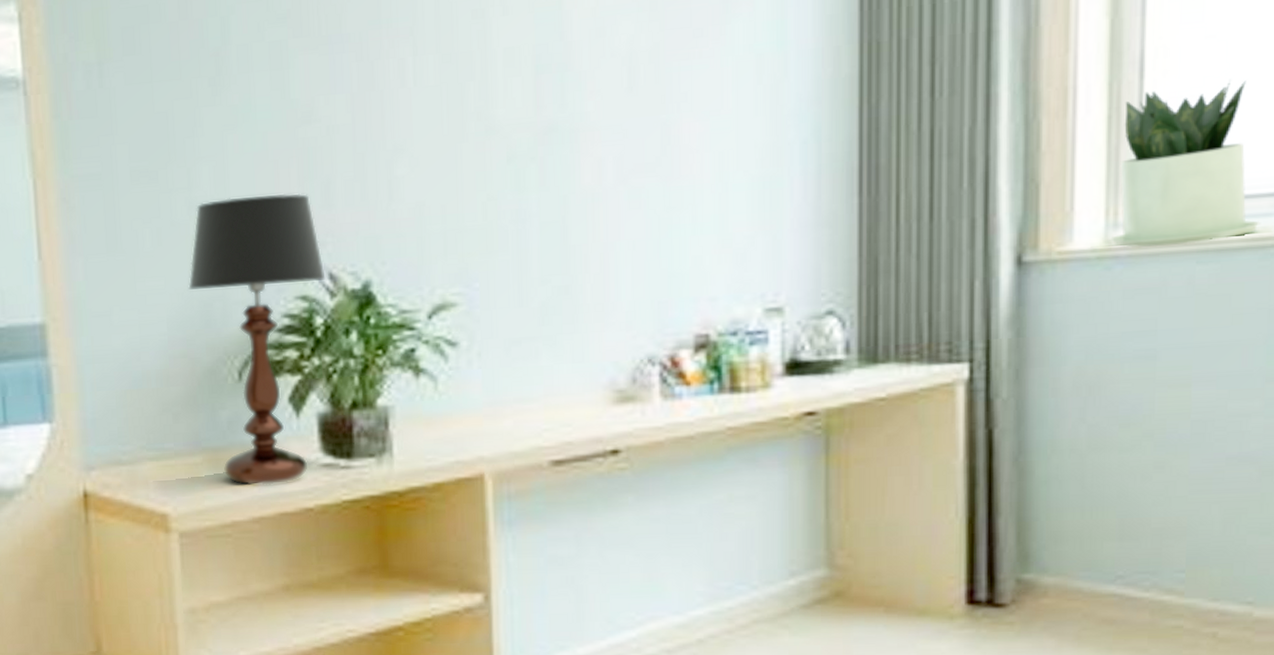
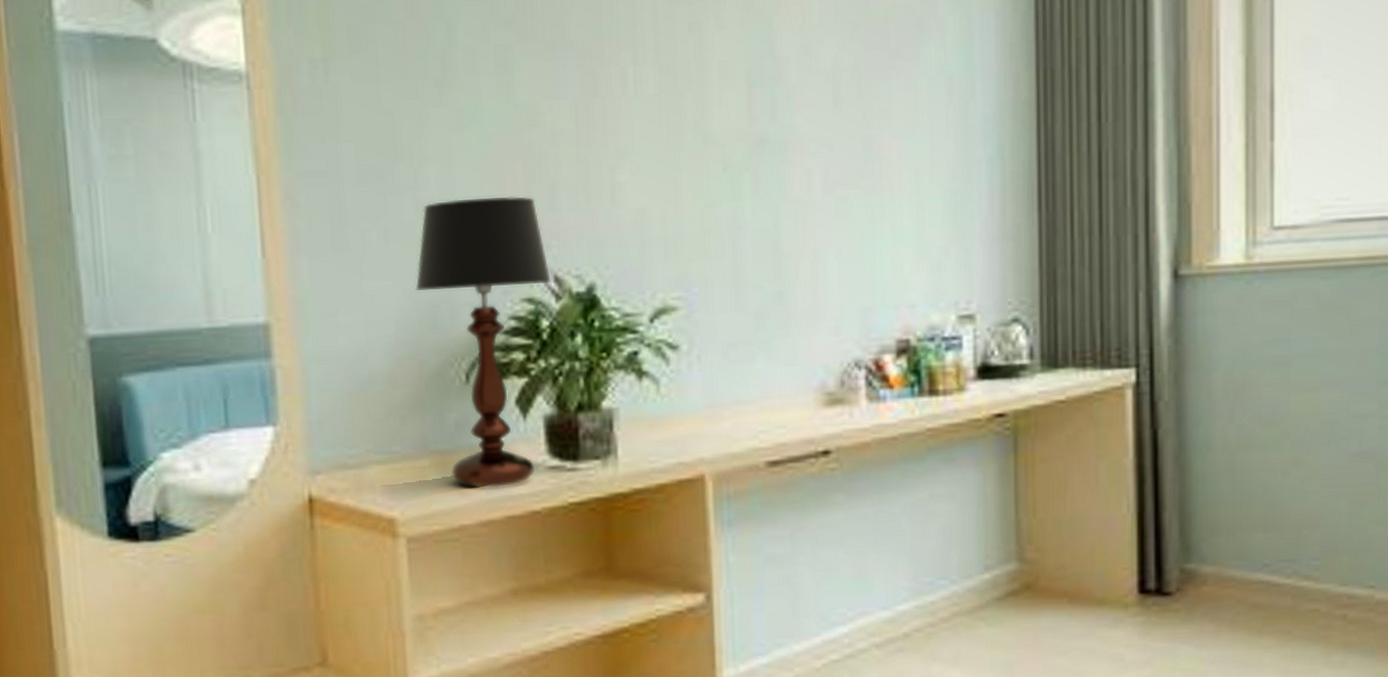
planter: present [1110,79,1261,248] -> none [1250,114,1371,265]

